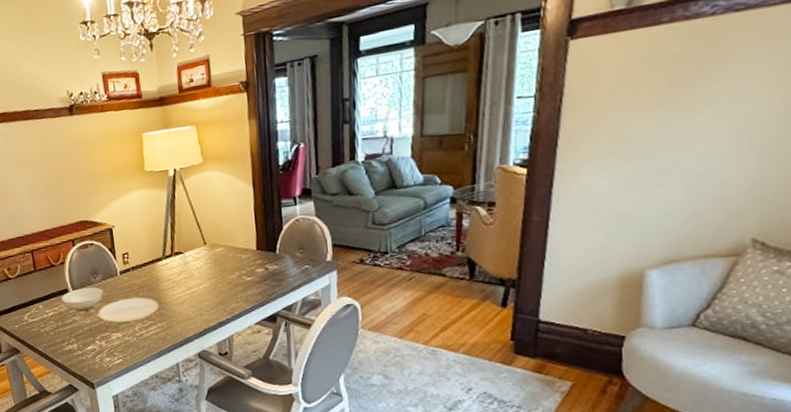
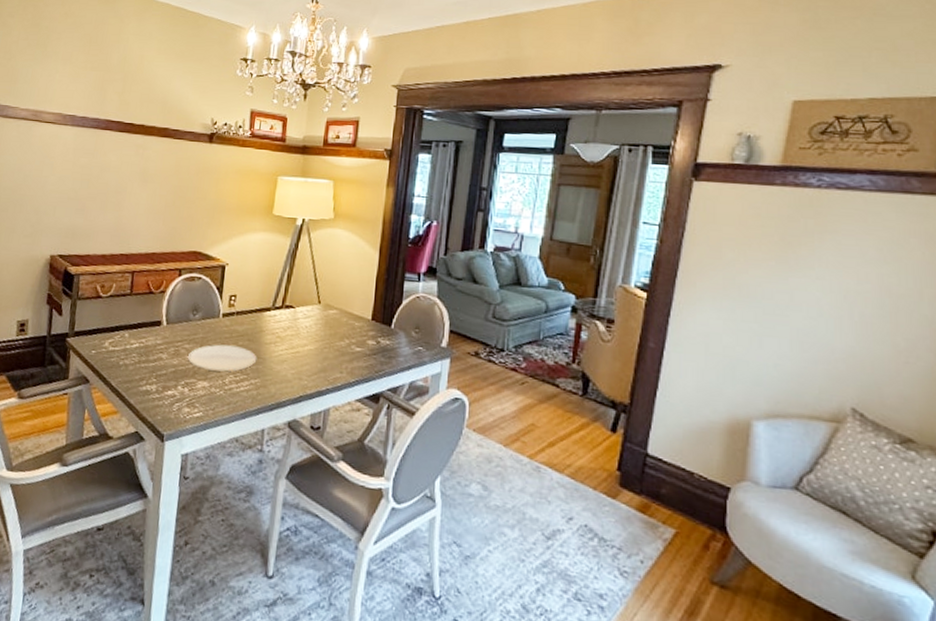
bowl: present [61,287,103,312] -> none [152,323,200,351]

